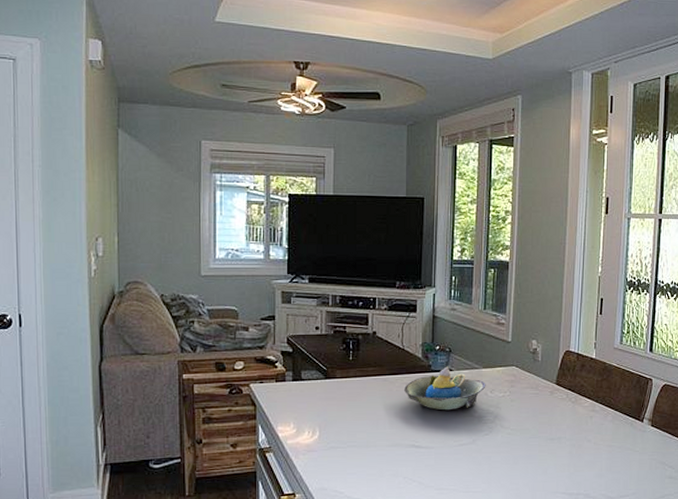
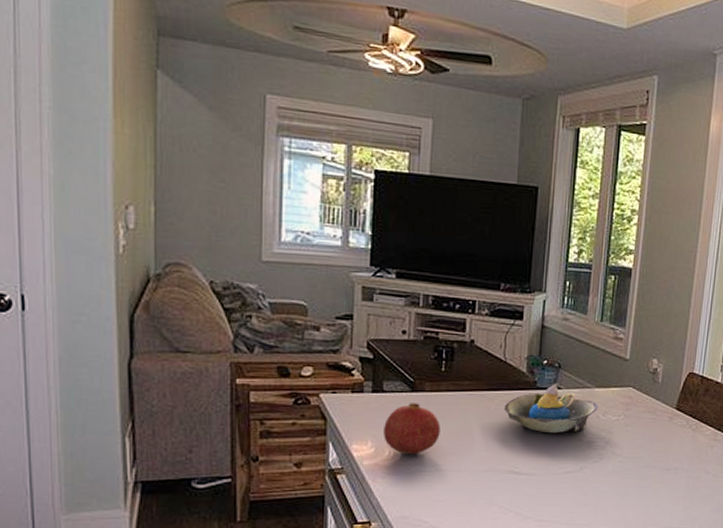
fruit: none [303,388,350,434] -> present [384,403,440,455]

